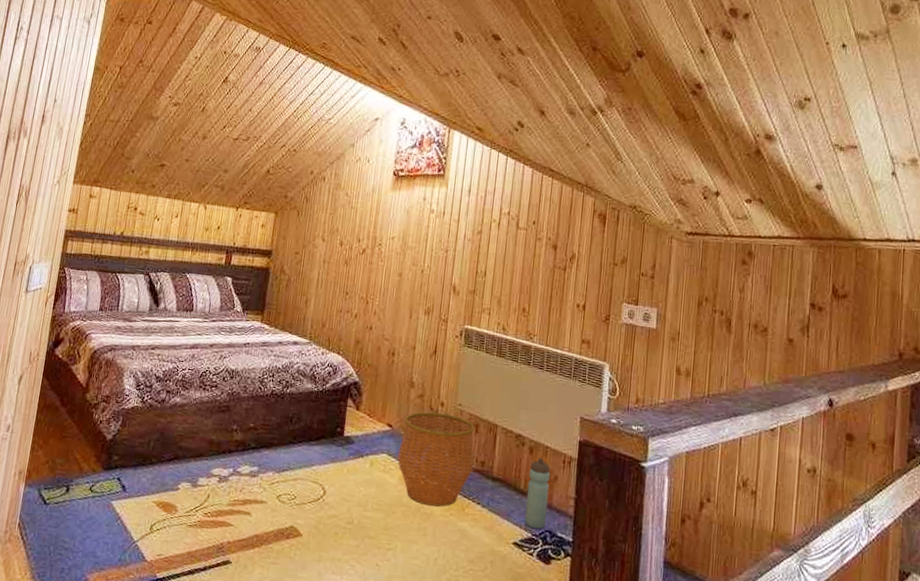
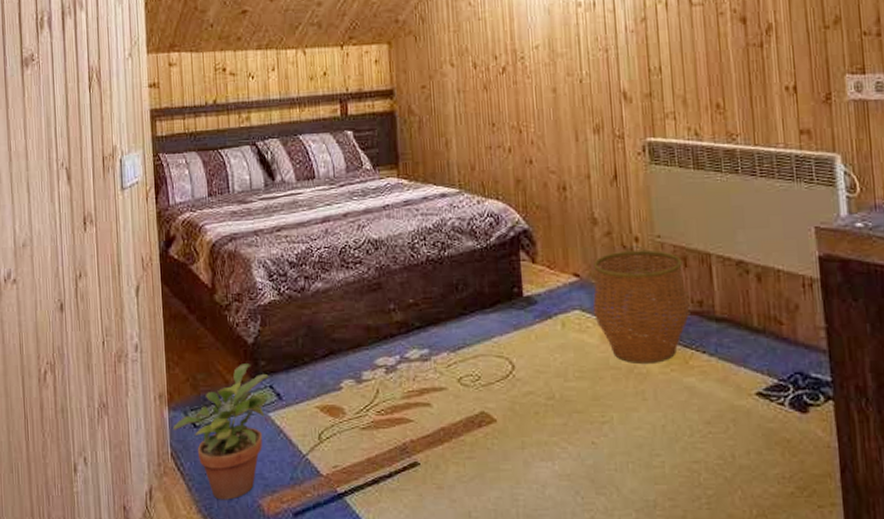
potted plant: none [25,455,119,572] -> present [173,363,269,500]
water bottle: present [524,457,551,530] -> none [760,284,794,373]

